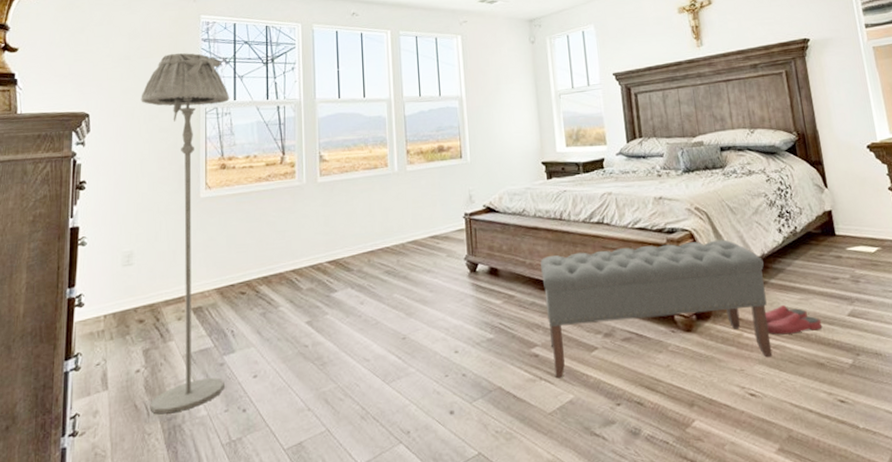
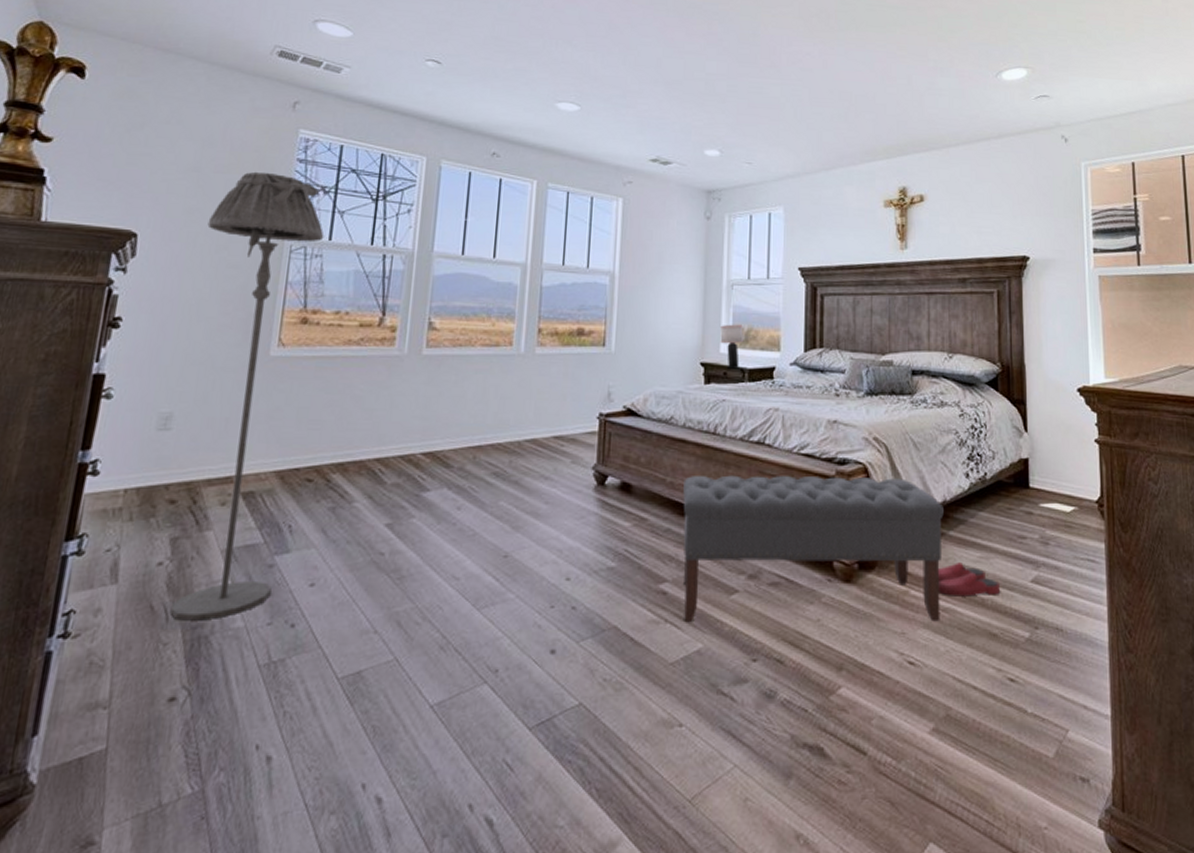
table lamp: none [554,126,576,165] -> present [720,324,744,369]

